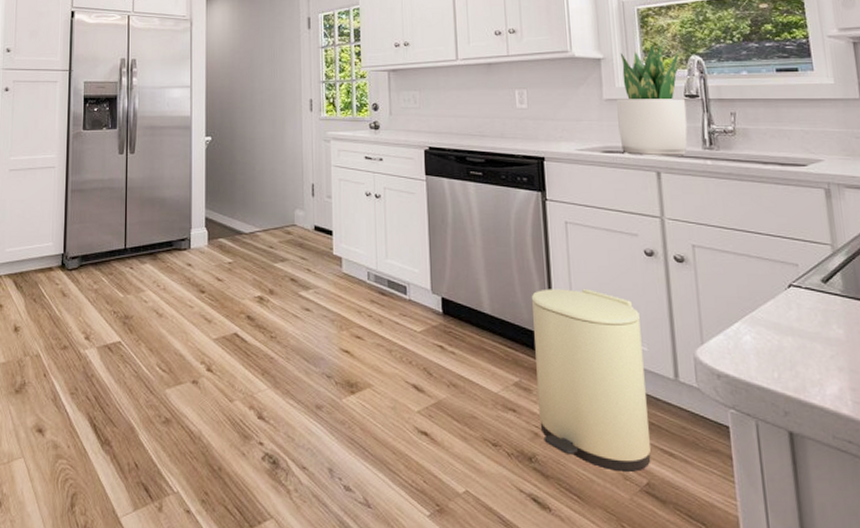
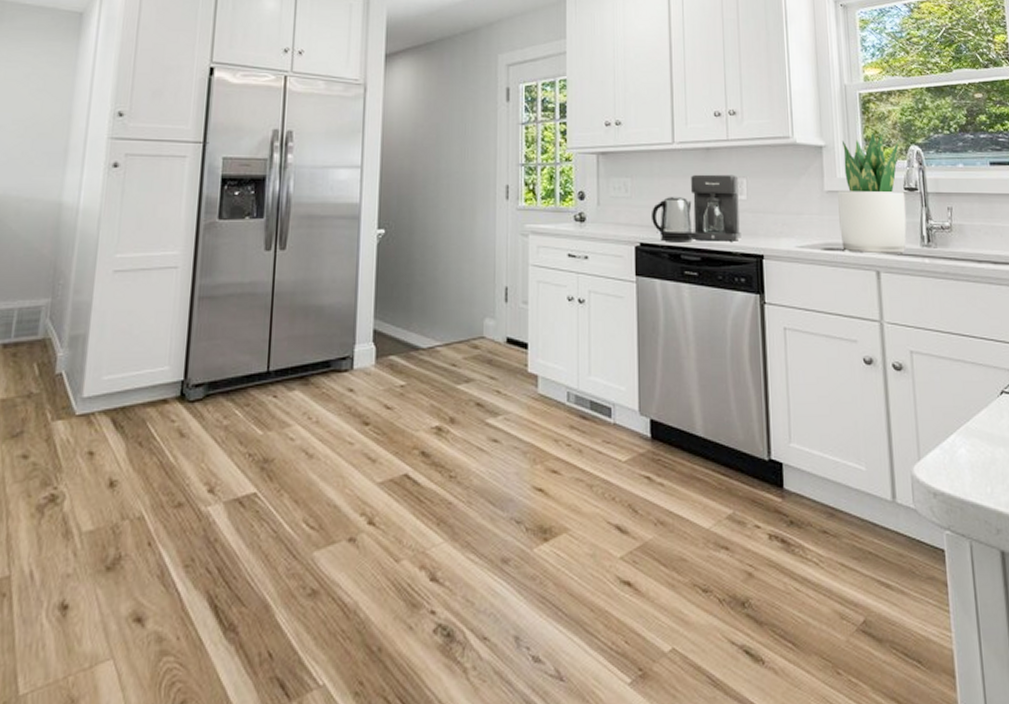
kettle: none [438,106,477,146] -> present [650,196,693,242]
coffee maker: none [473,86,523,145] -> present [690,174,741,241]
pedal bin: present [531,288,651,472] -> none [747,404,868,610]

